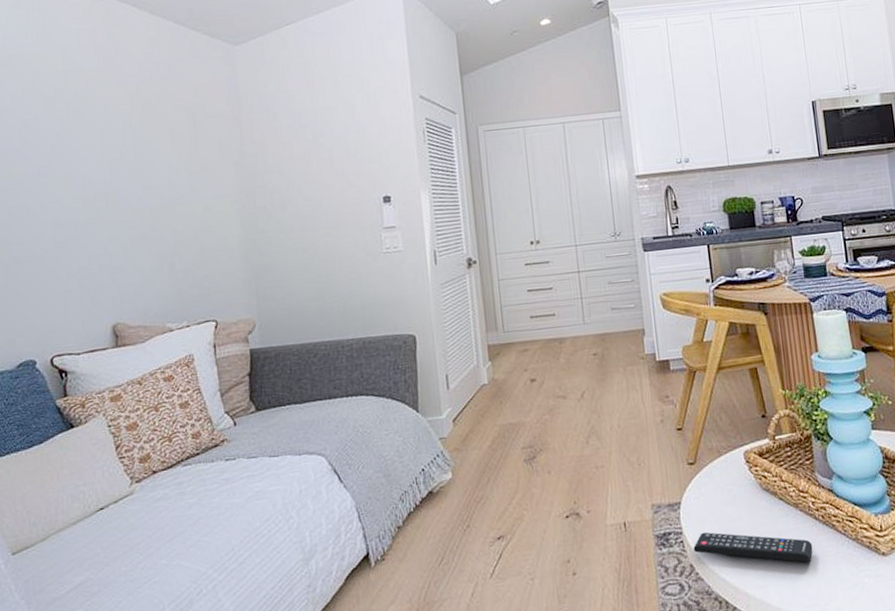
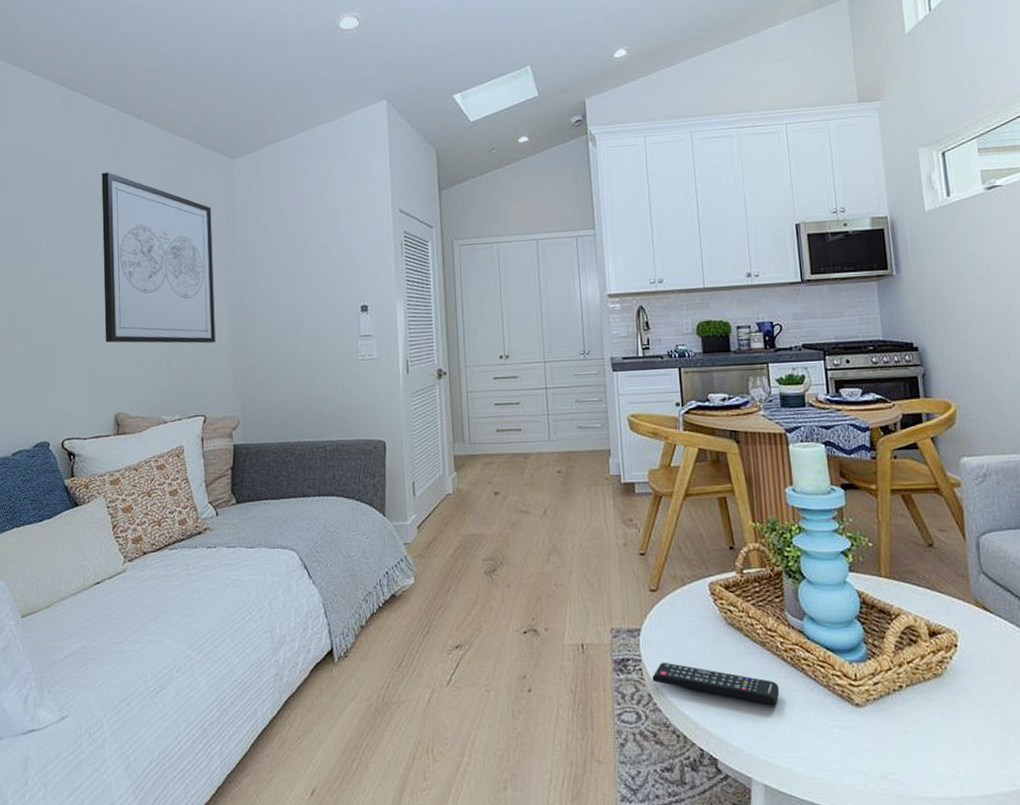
wall art: none [83,61,225,248] -> present [101,172,216,344]

